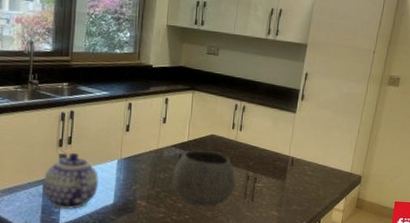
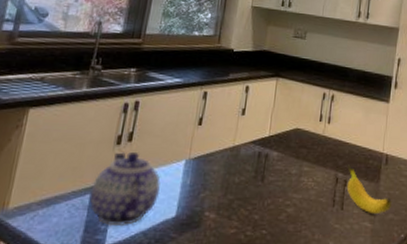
bowl: present [172,150,236,207] -> none [248,147,323,219]
banana: none [257,165,296,205] -> present [347,164,392,213]

